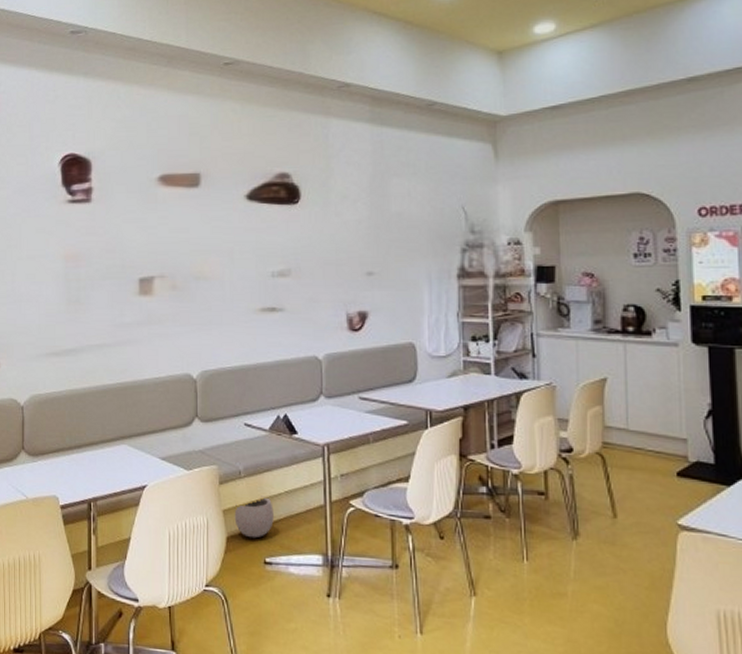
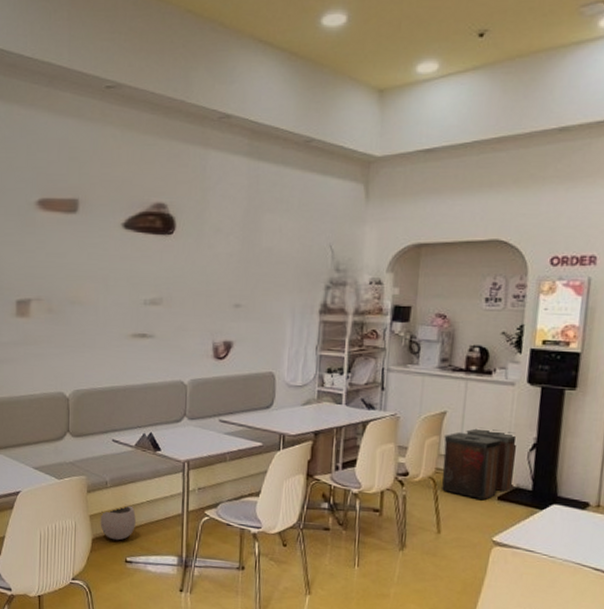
trash bin: none [607,394,696,476] -> present [442,427,516,499]

